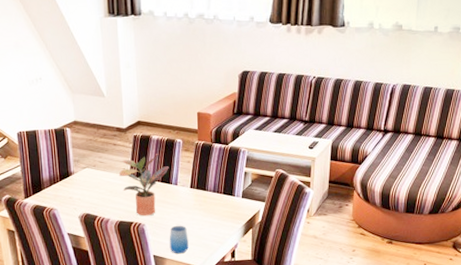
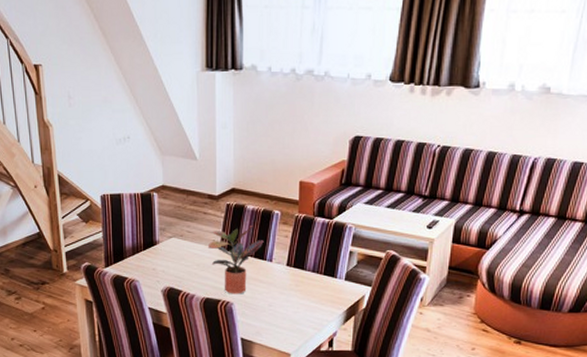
cup: present [169,225,189,254] -> none [259,306,281,339]

